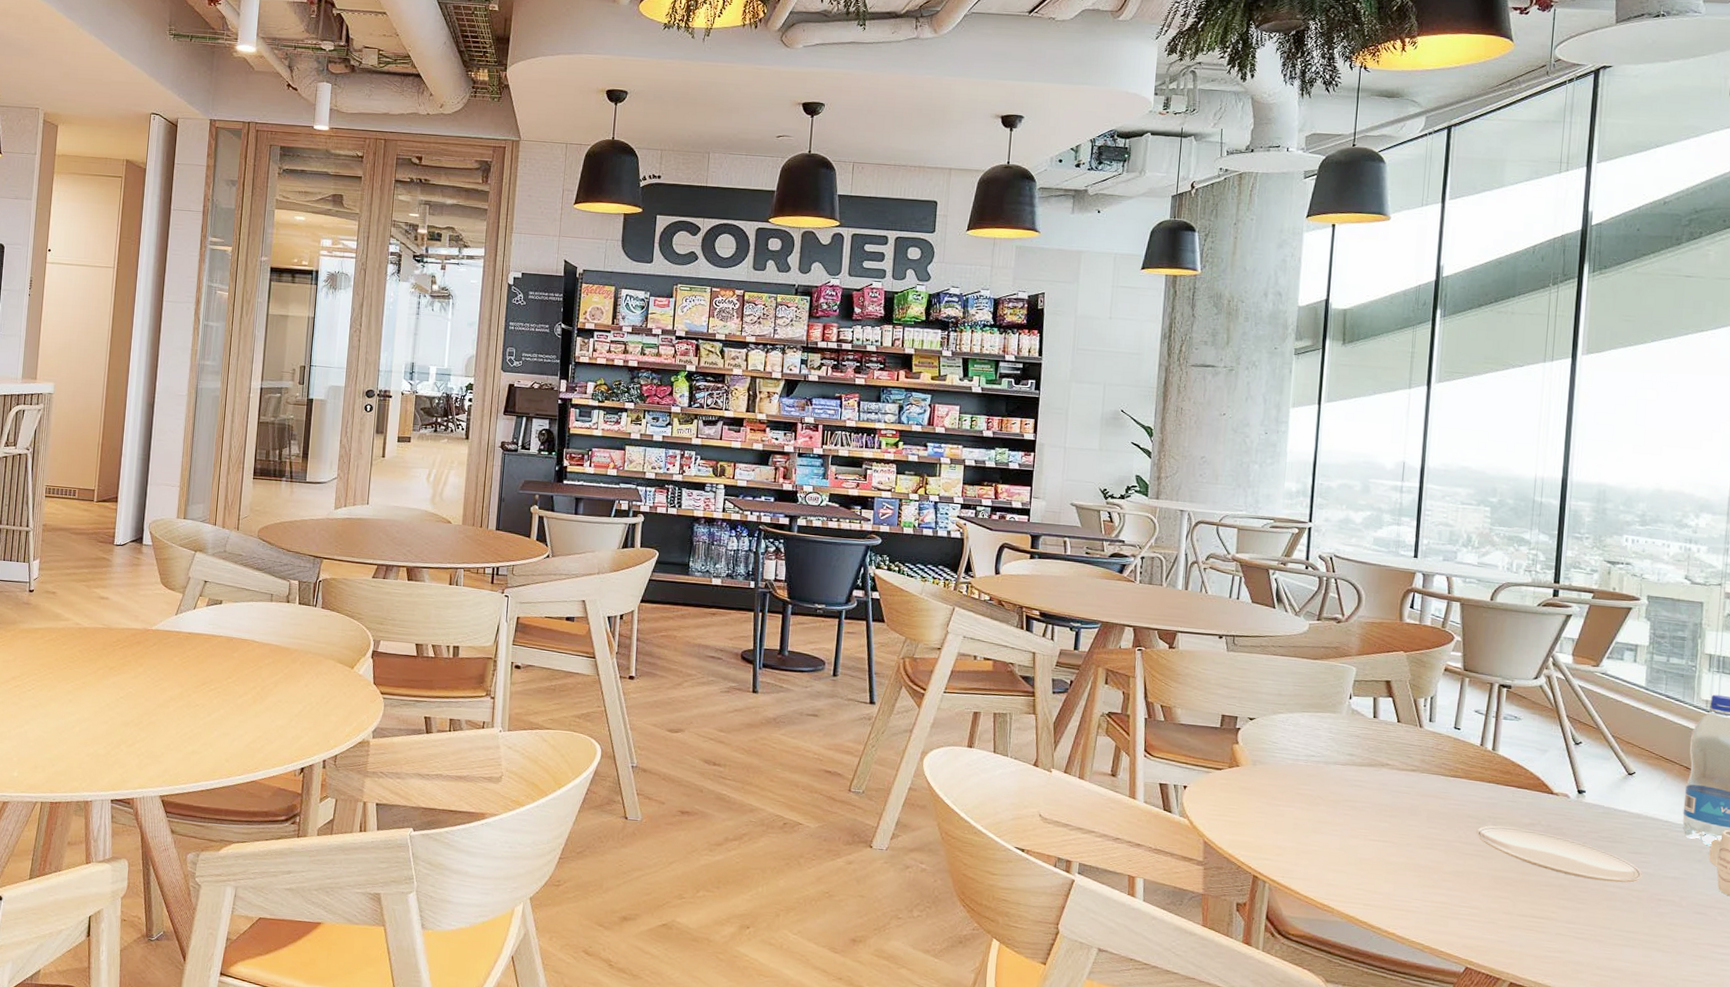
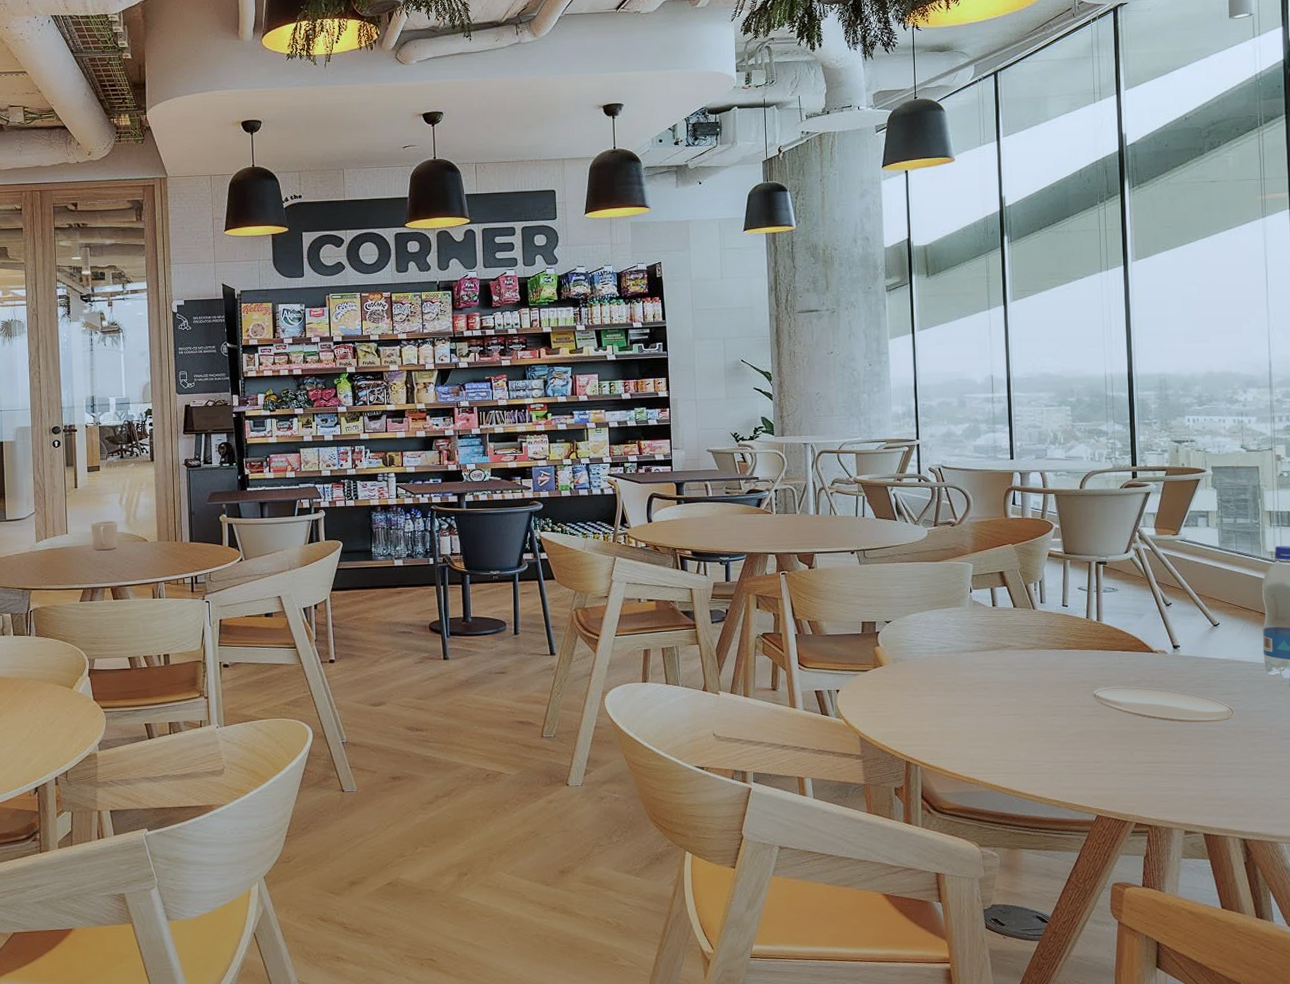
mug: none [393,495,422,528] -> present [90,520,118,551]

